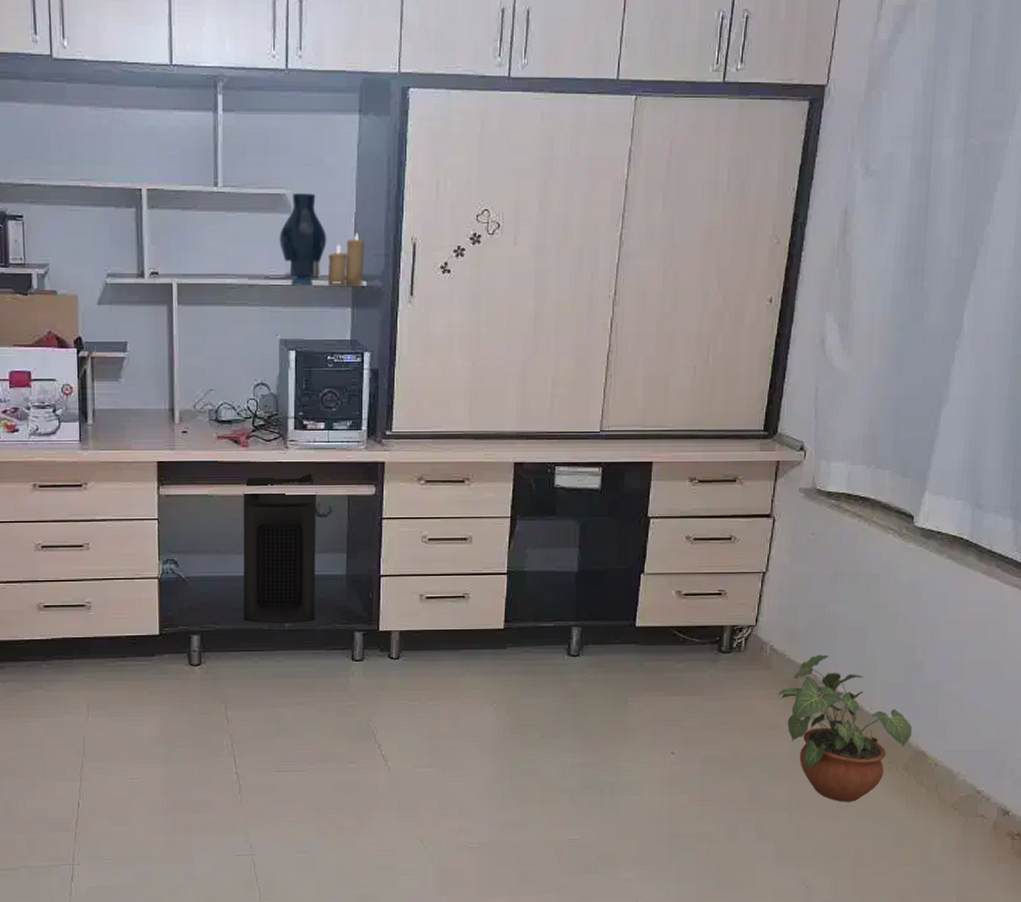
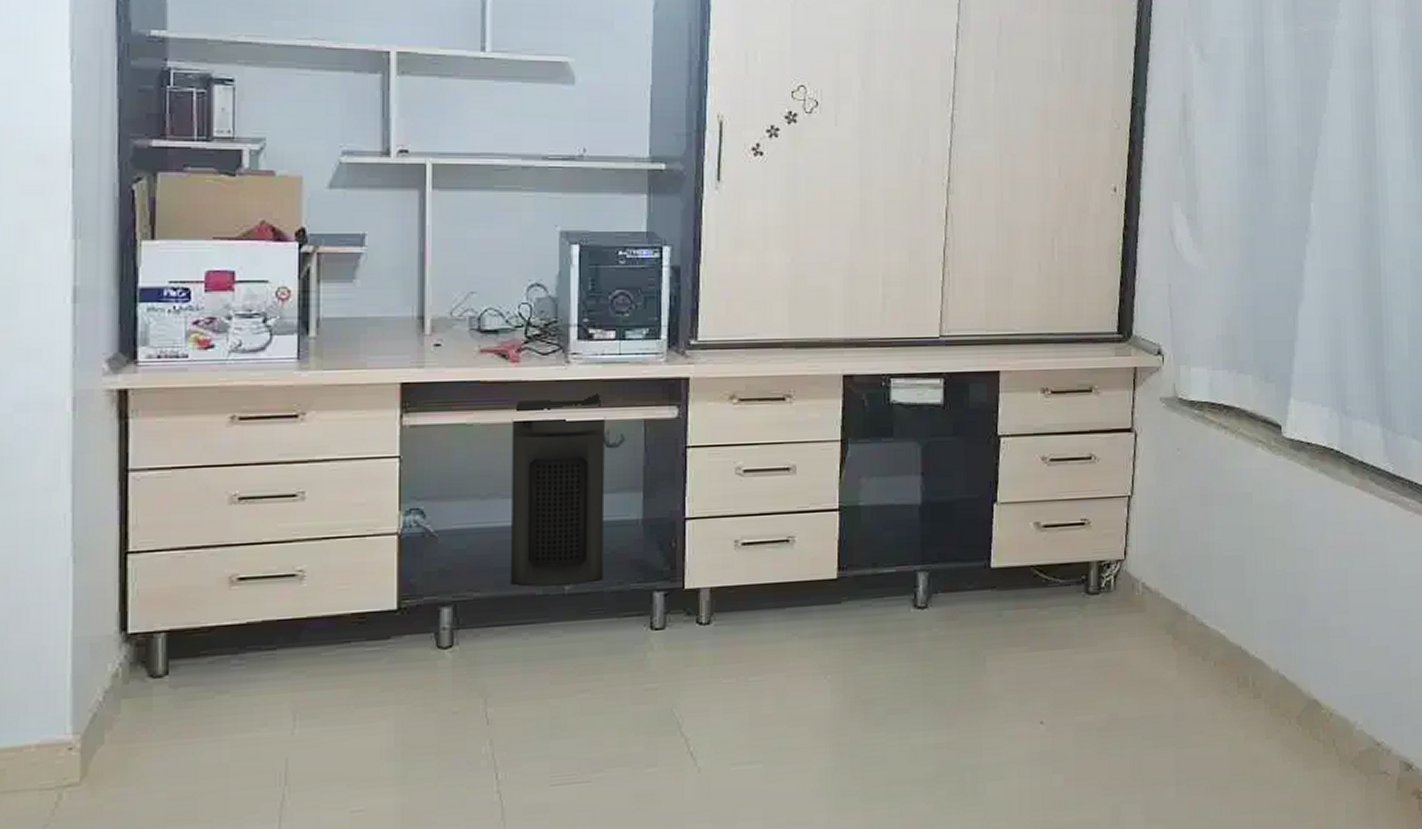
vase: present [279,193,327,286] -> none [560,62,618,168]
candle: present [327,233,365,287] -> none [618,108,663,171]
potted plant: present [777,654,913,802] -> none [1154,590,1303,769]

